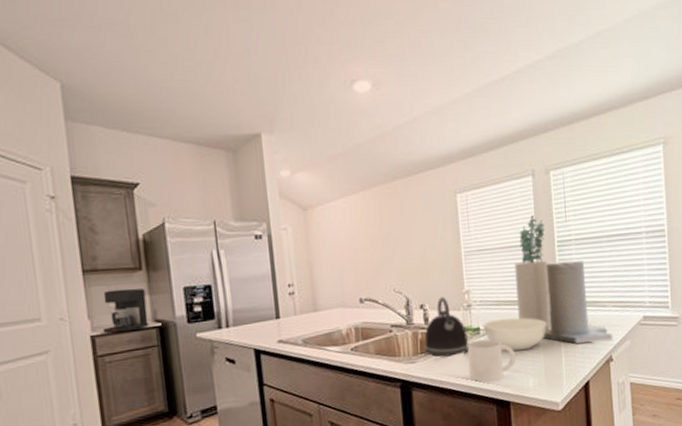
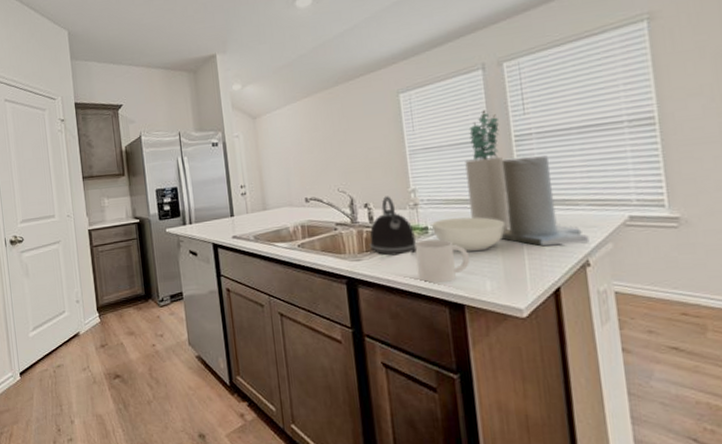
coffee maker: present [103,288,149,333] -> none [97,191,130,228]

